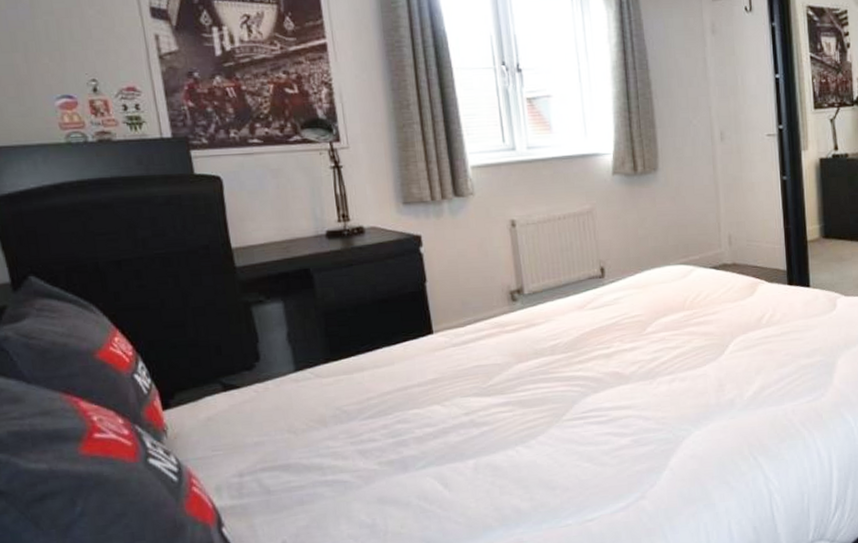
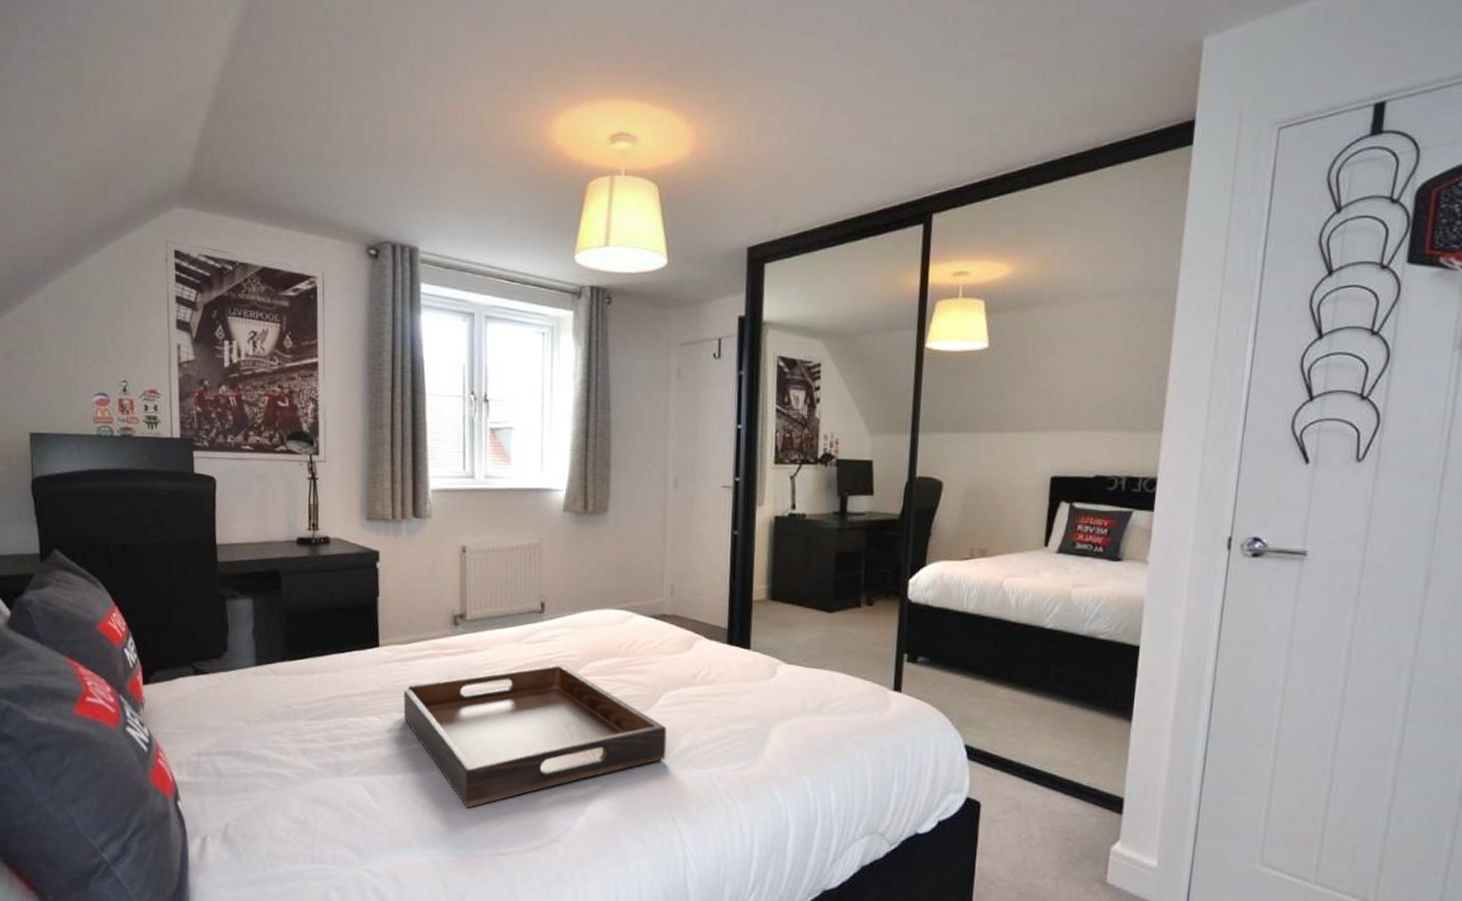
serving tray: none [466,326,741,481] -> present [403,664,667,808]

